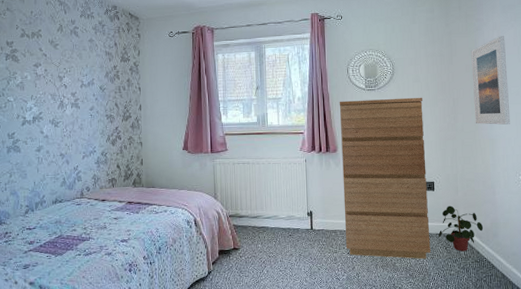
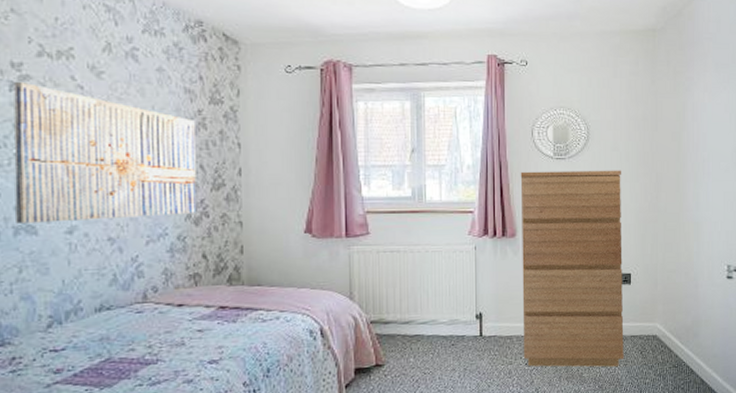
wall art: none [8,53,114,145] -> present [13,81,197,223]
potted plant: present [438,205,484,252] -> none [633,301,684,356]
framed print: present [471,35,511,125] -> none [678,99,718,206]

